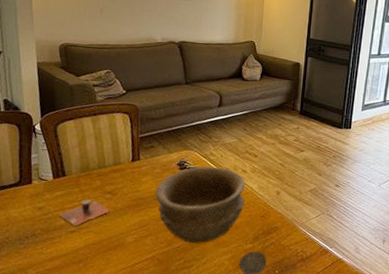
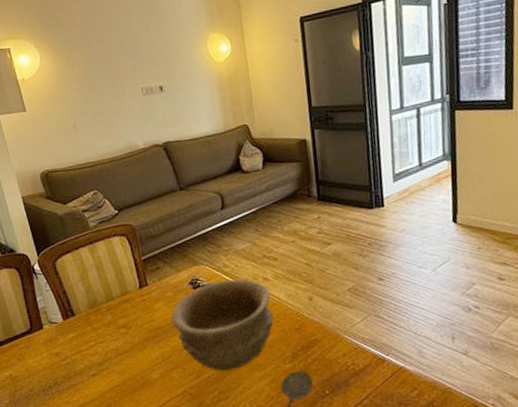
cup: present [59,199,111,226] -> none [76,337,129,368]

